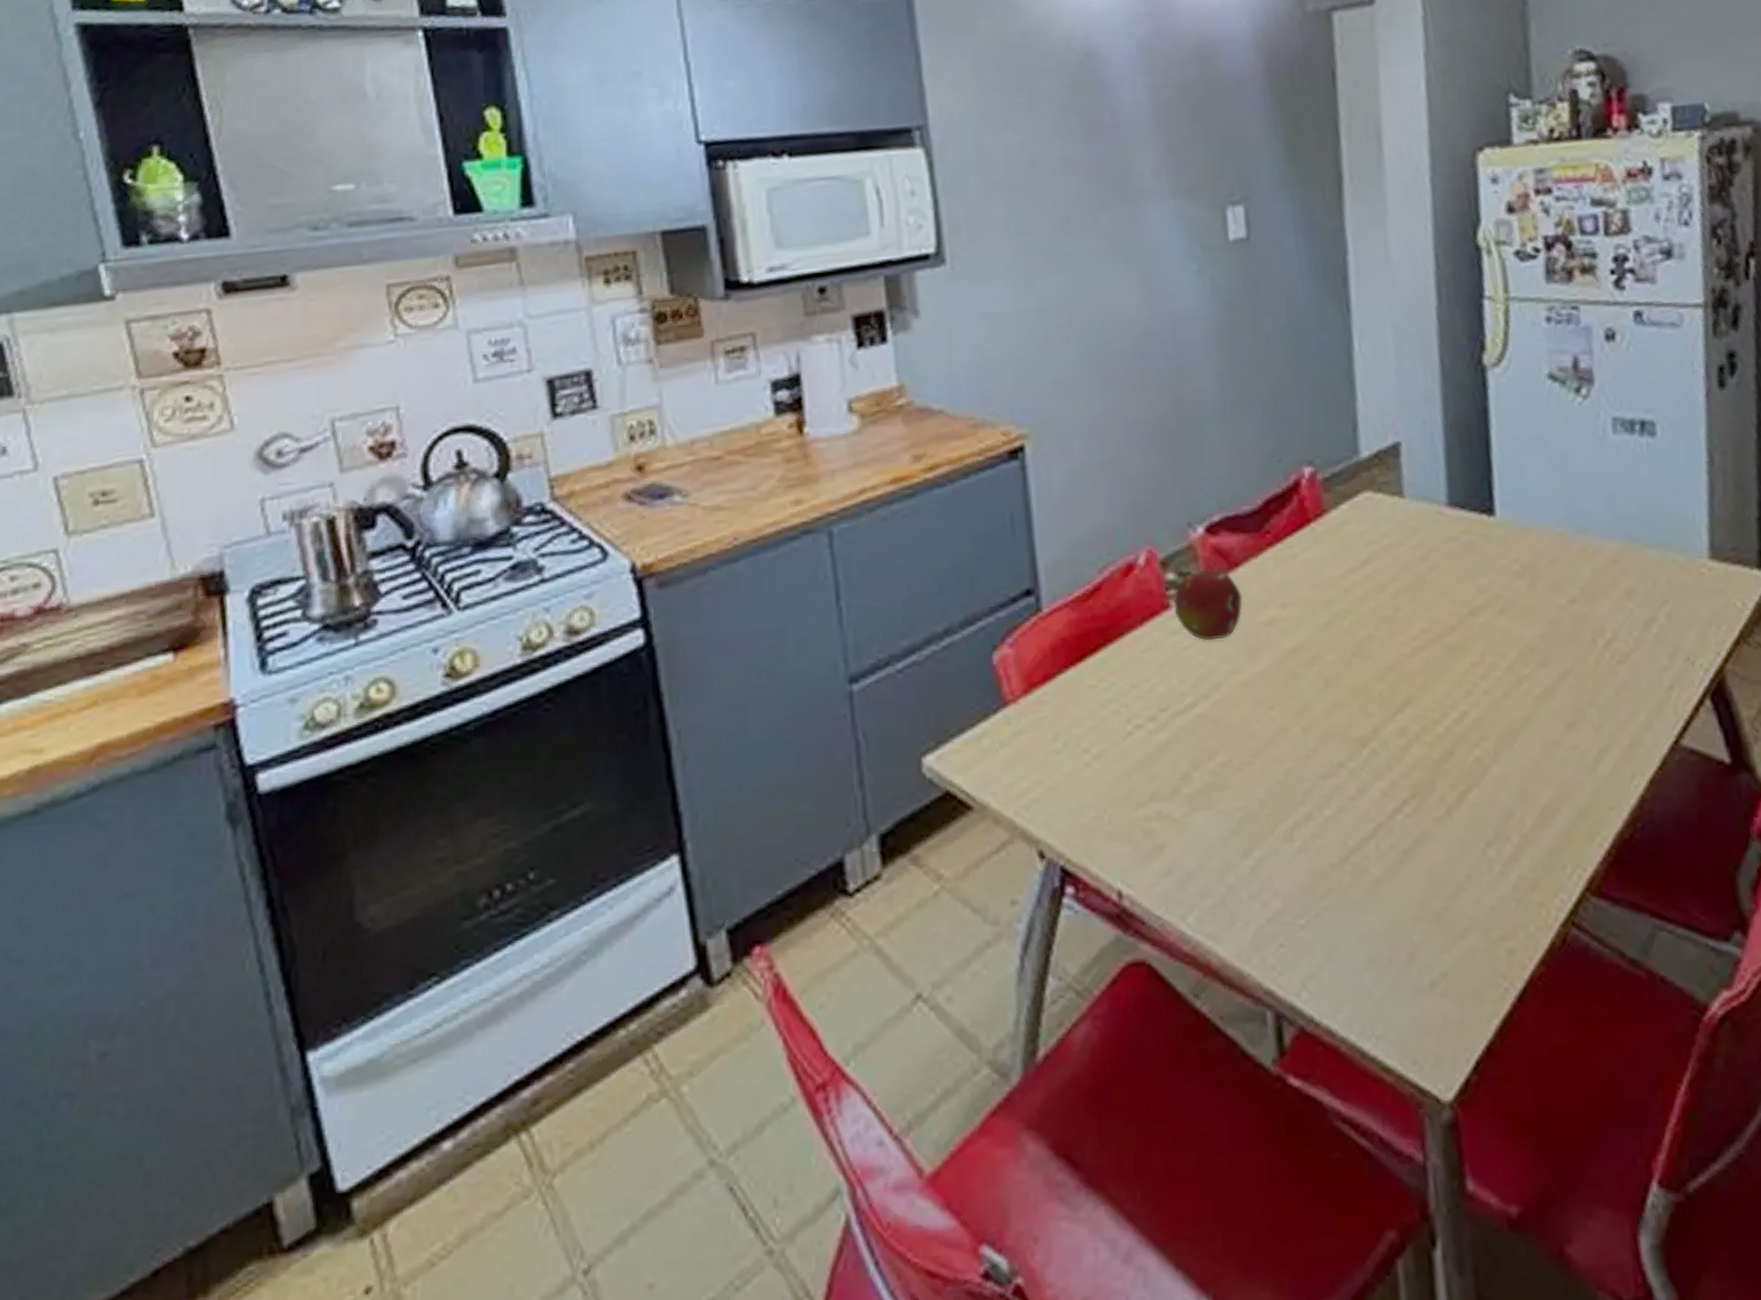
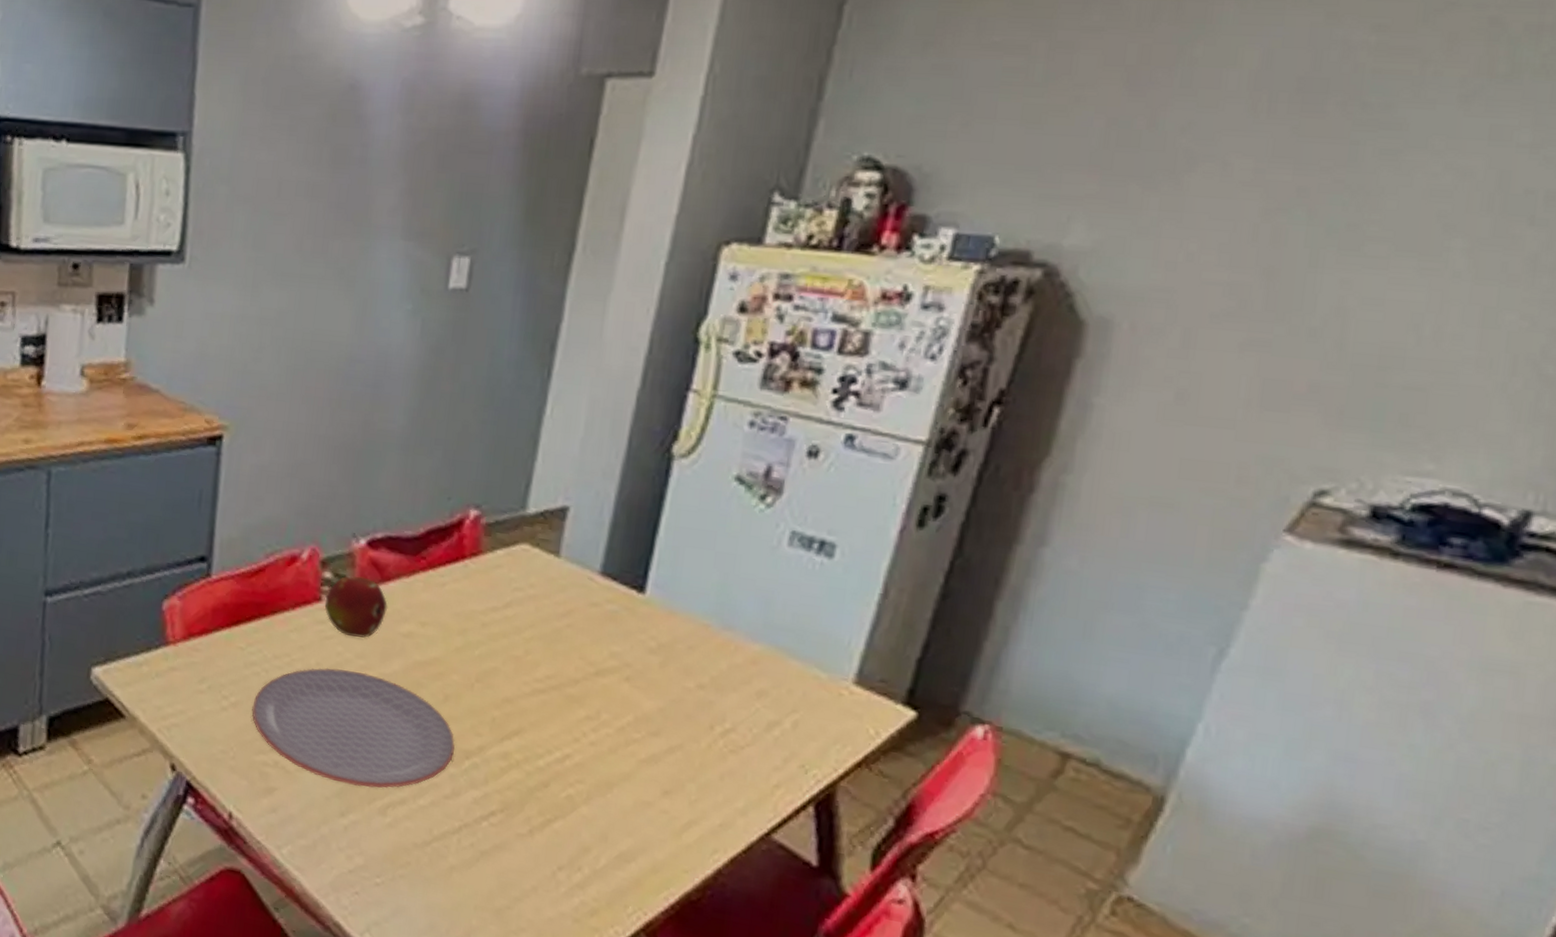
plate: none [1118,678,1349,816] -> present [252,667,455,789]

